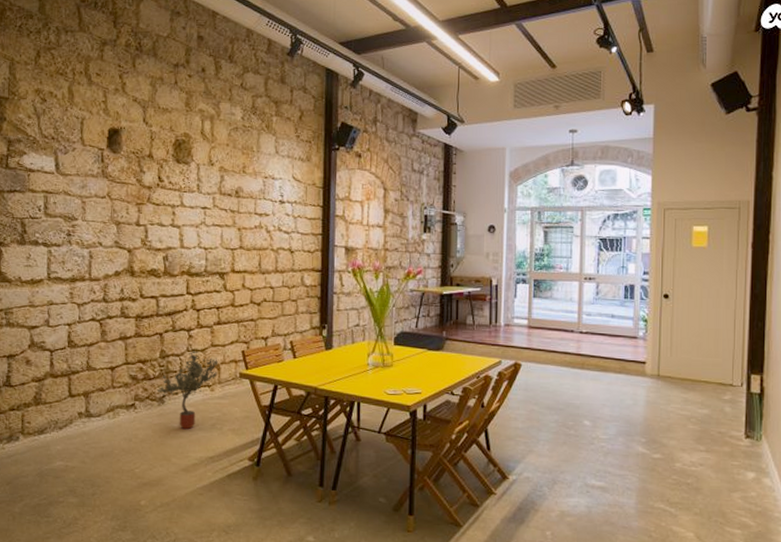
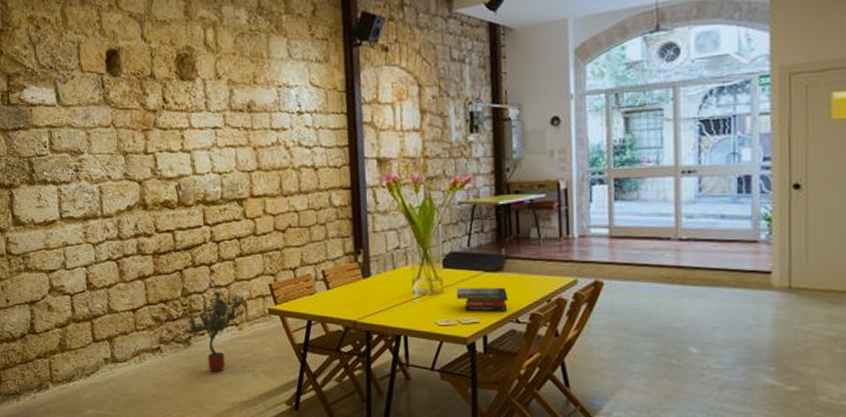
books: none [404,363,446,385] -> present [456,287,509,312]

